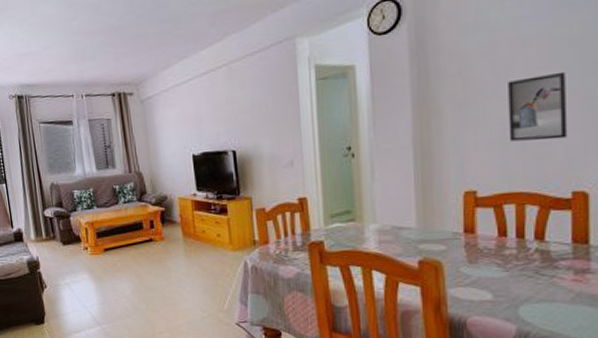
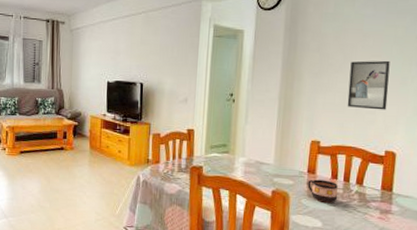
cup: none [466,239,511,268] -> present [307,179,338,203]

